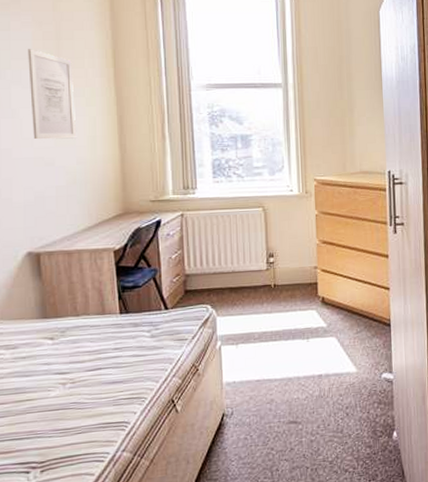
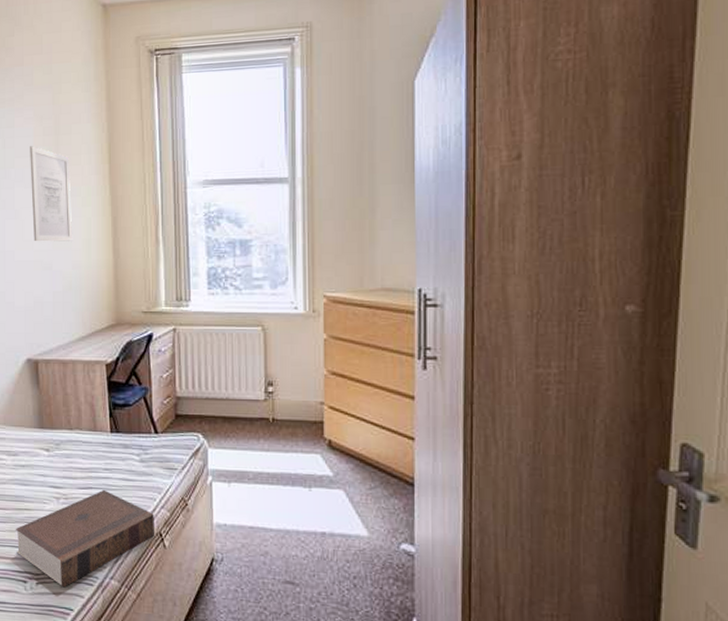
book: none [15,368,166,470] -> present [15,489,154,588]

